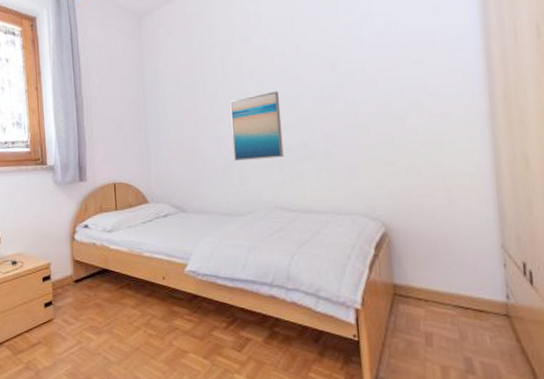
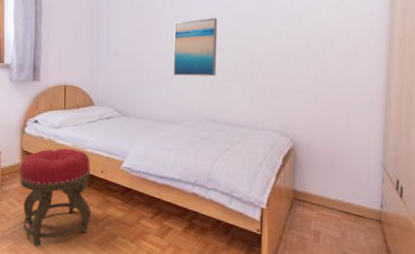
stool: none [72,253,156,368] -> present [19,148,91,246]

